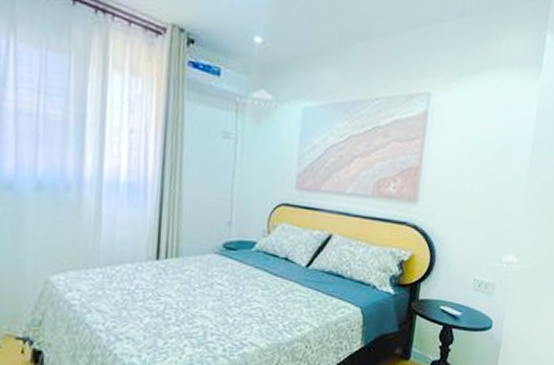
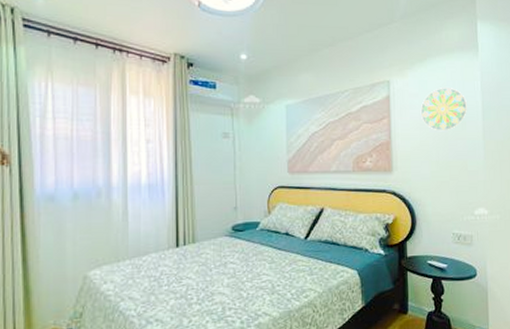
decorative plate: none [460,109,517,162] -> present [420,88,467,131]

